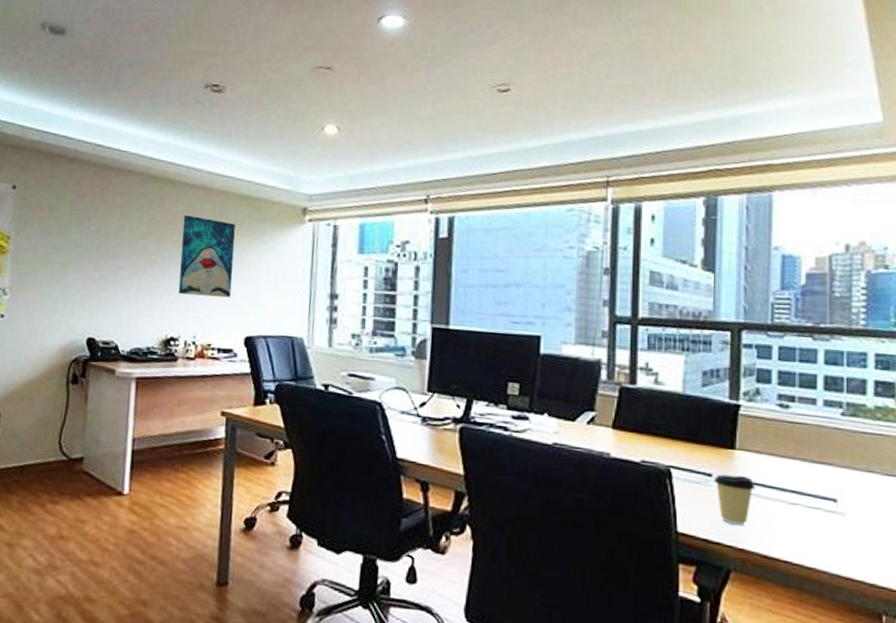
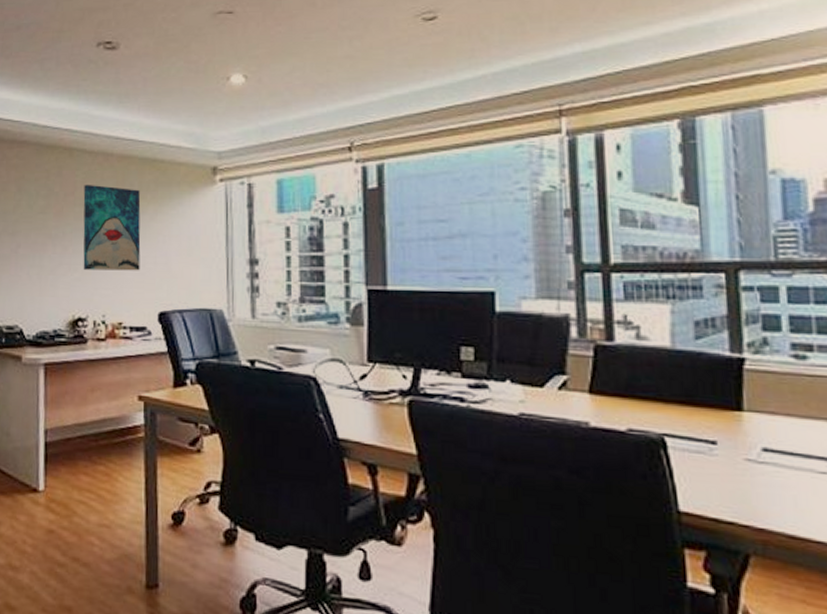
coffee cup: present [714,474,755,525] -> none [719,441,773,501]

